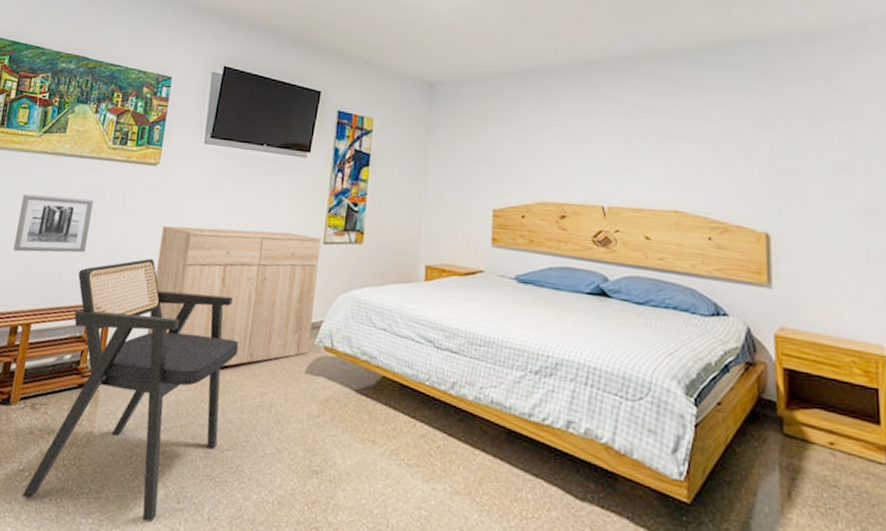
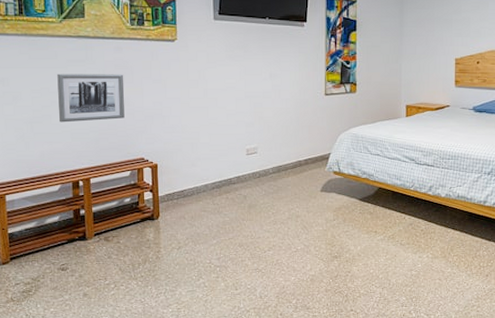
armchair: present [22,259,239,522] -> none [112,119,266,304]
dresser: present [147,225,321,367] -> none [188,88,323,194]

